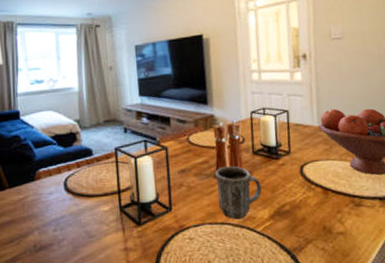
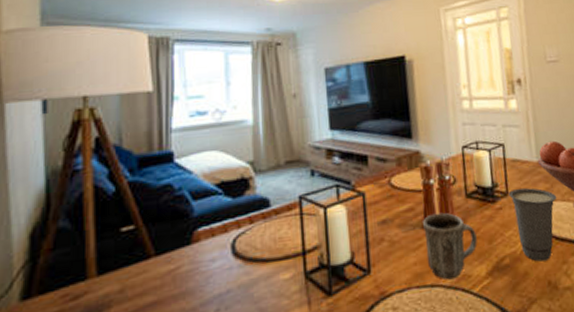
cup: none [291,148,335,210] -> present [508,187,557,262]

